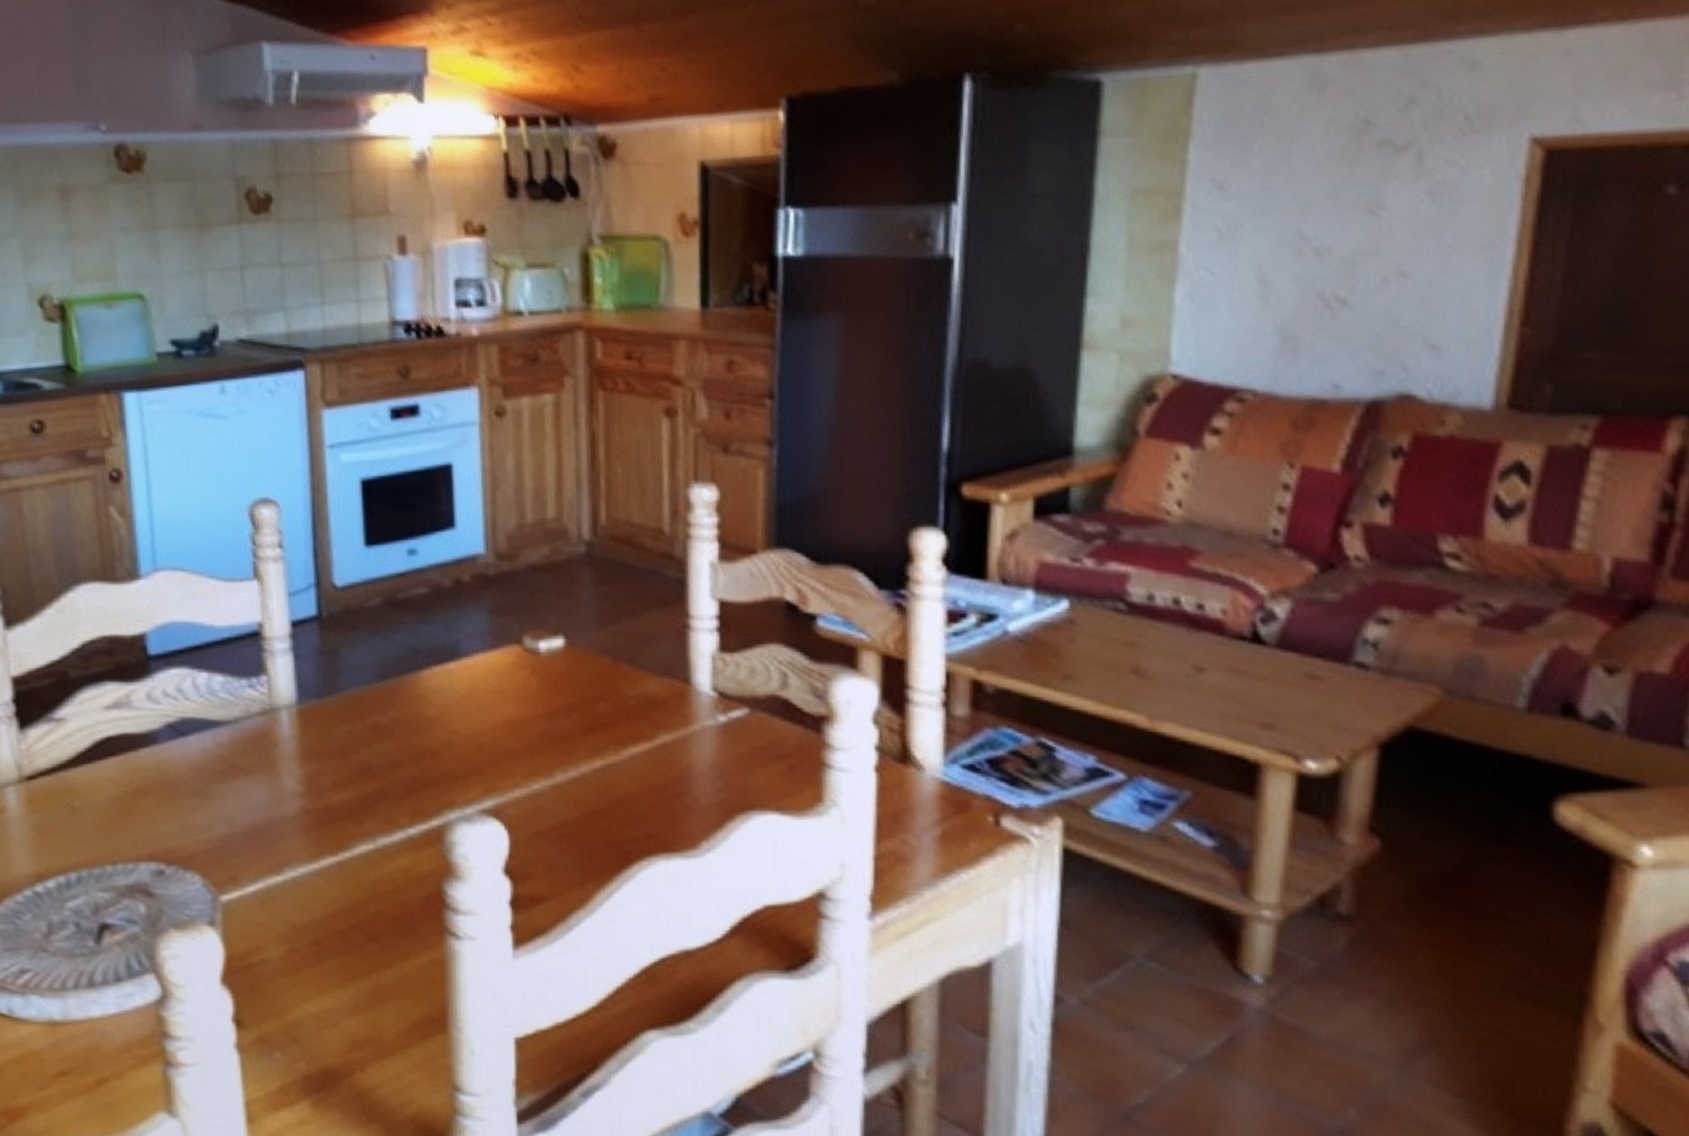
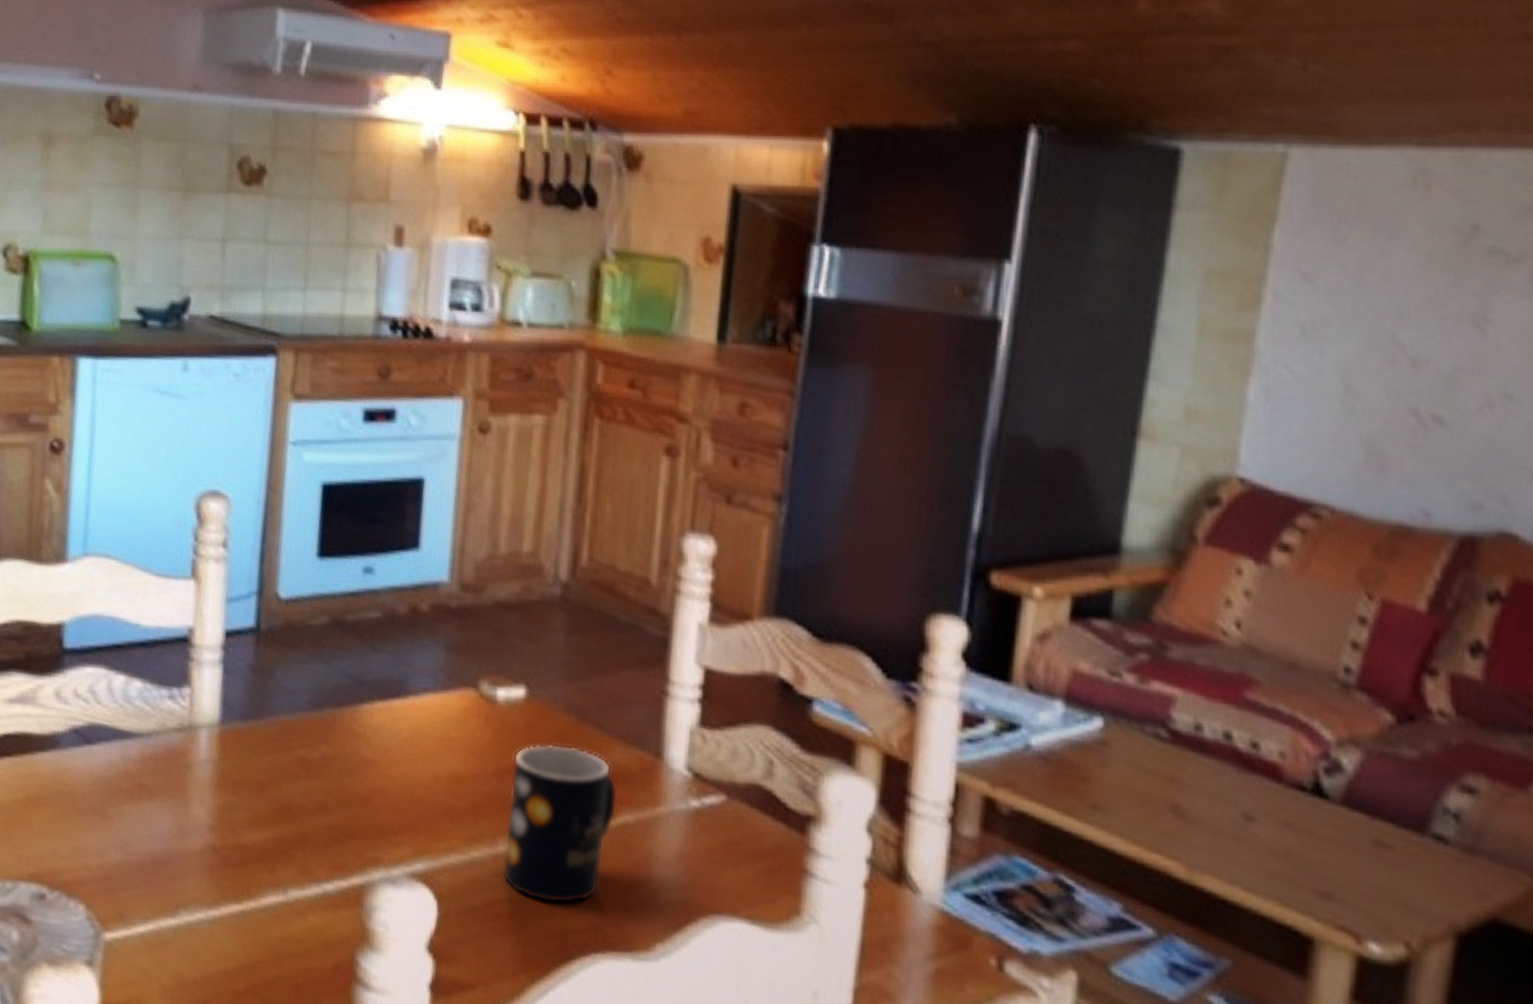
mug: none [560,683,654,819] -> present [502,744,617,904]

